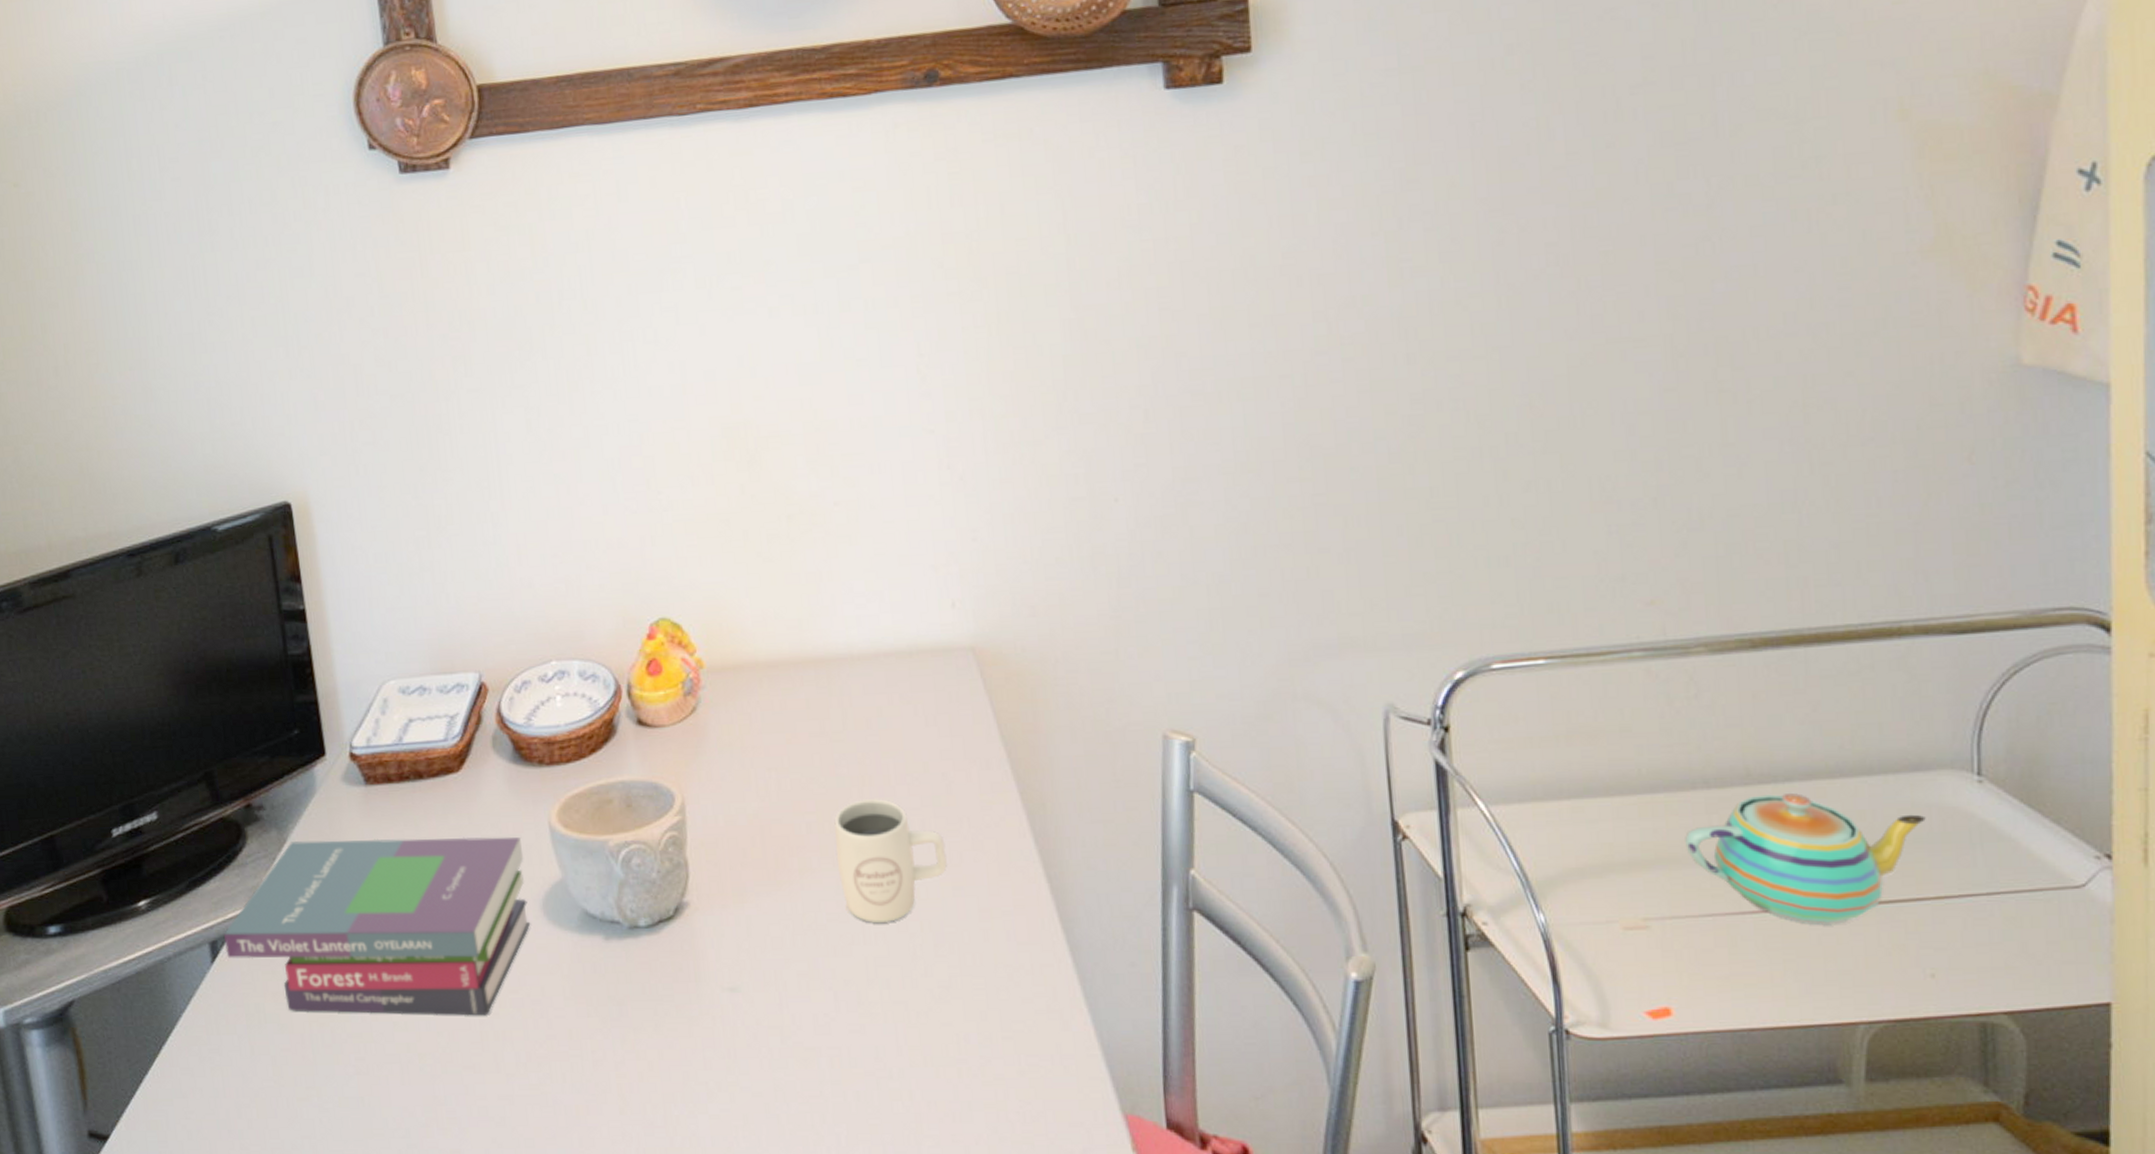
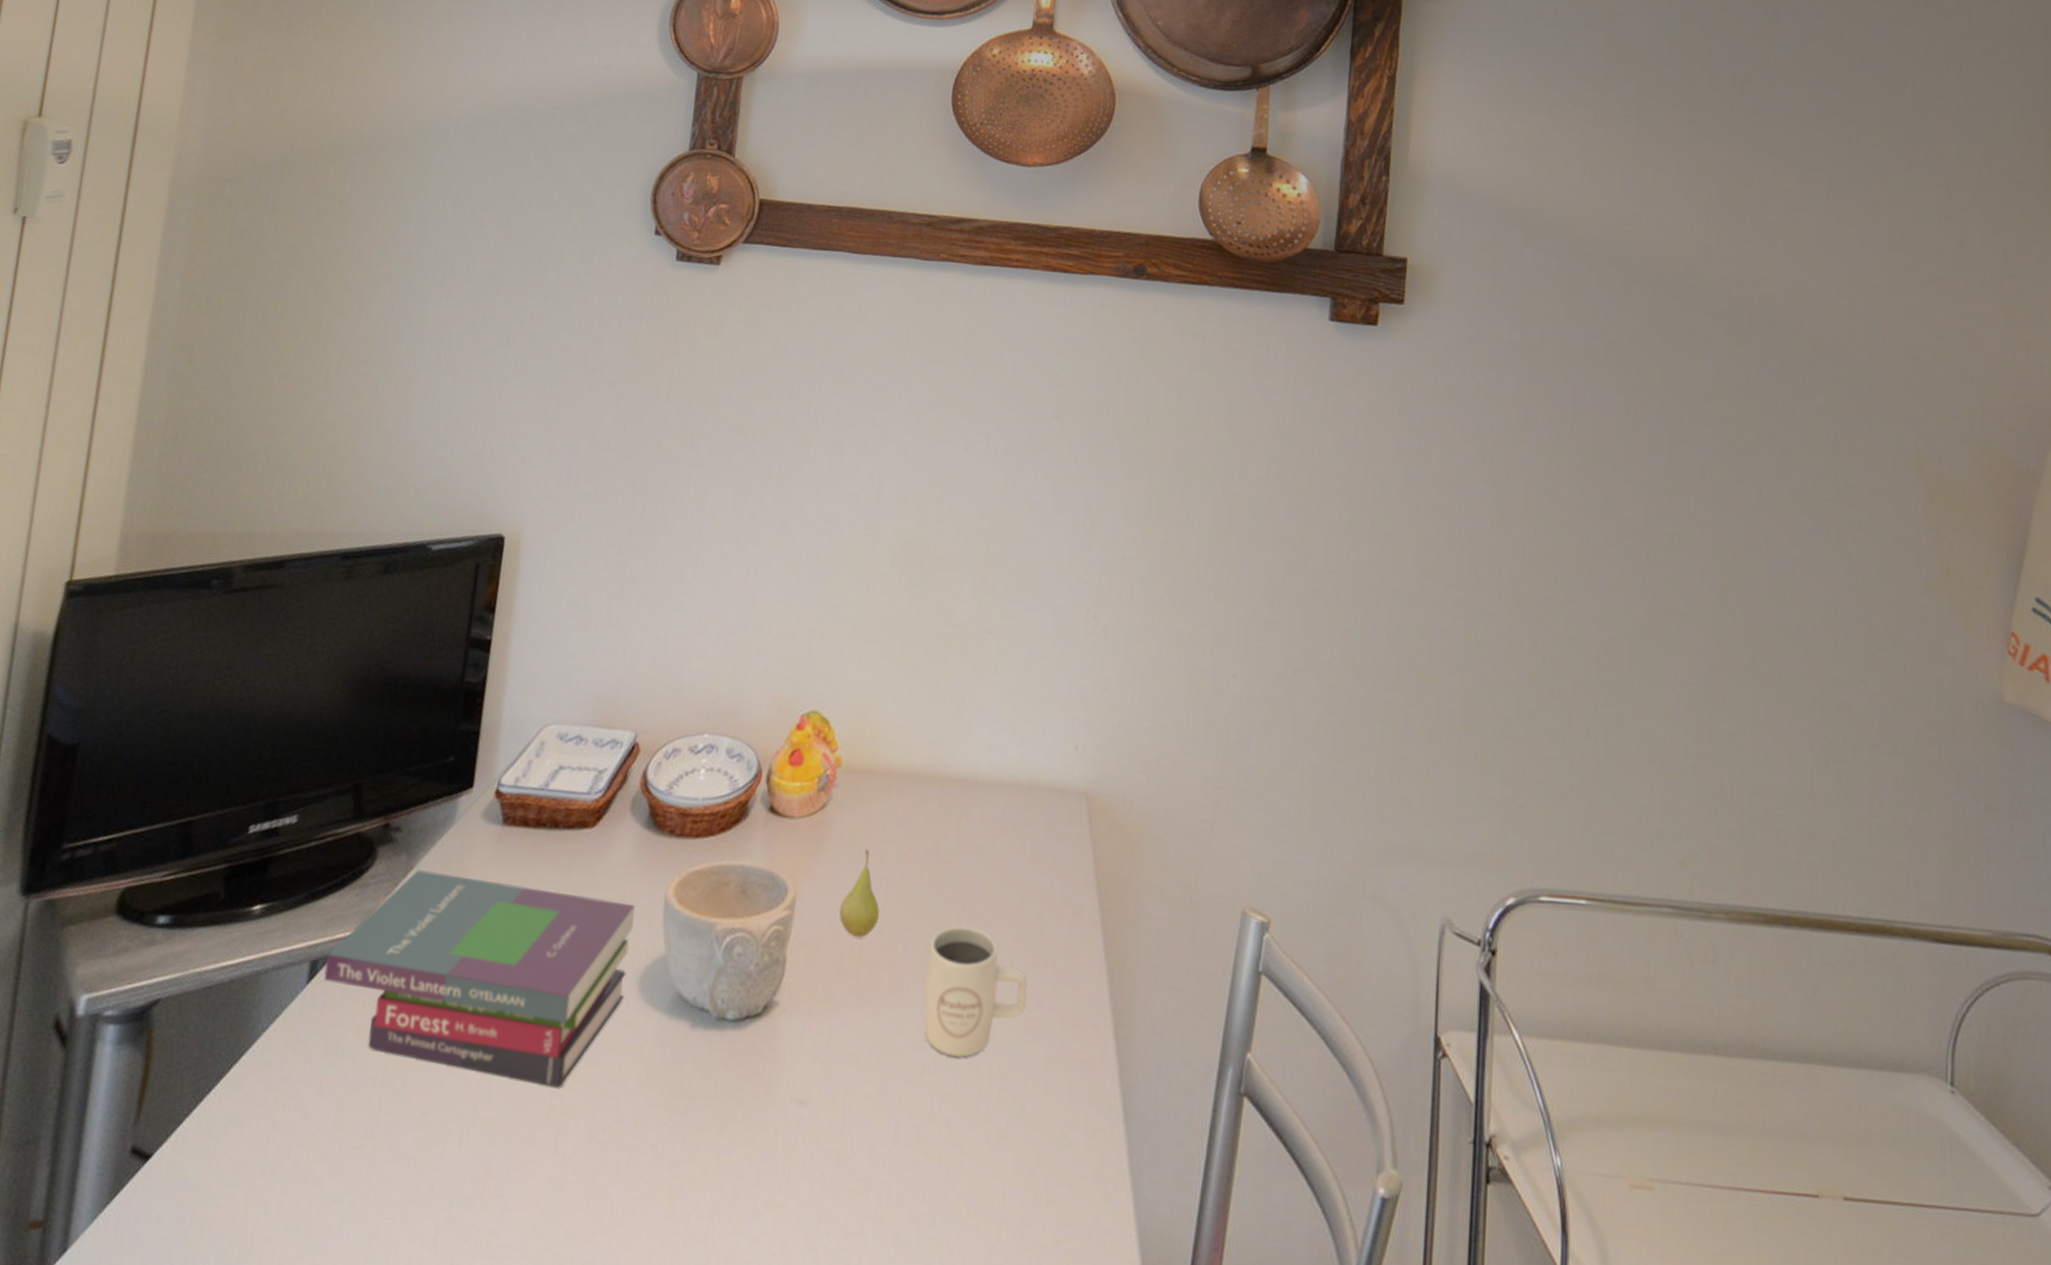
fruit: none [732,743,775,828] -> present [838,849,880,937]
teapot: present [1685,793,1926,925] -> none [1692,1070,1904,1216]

